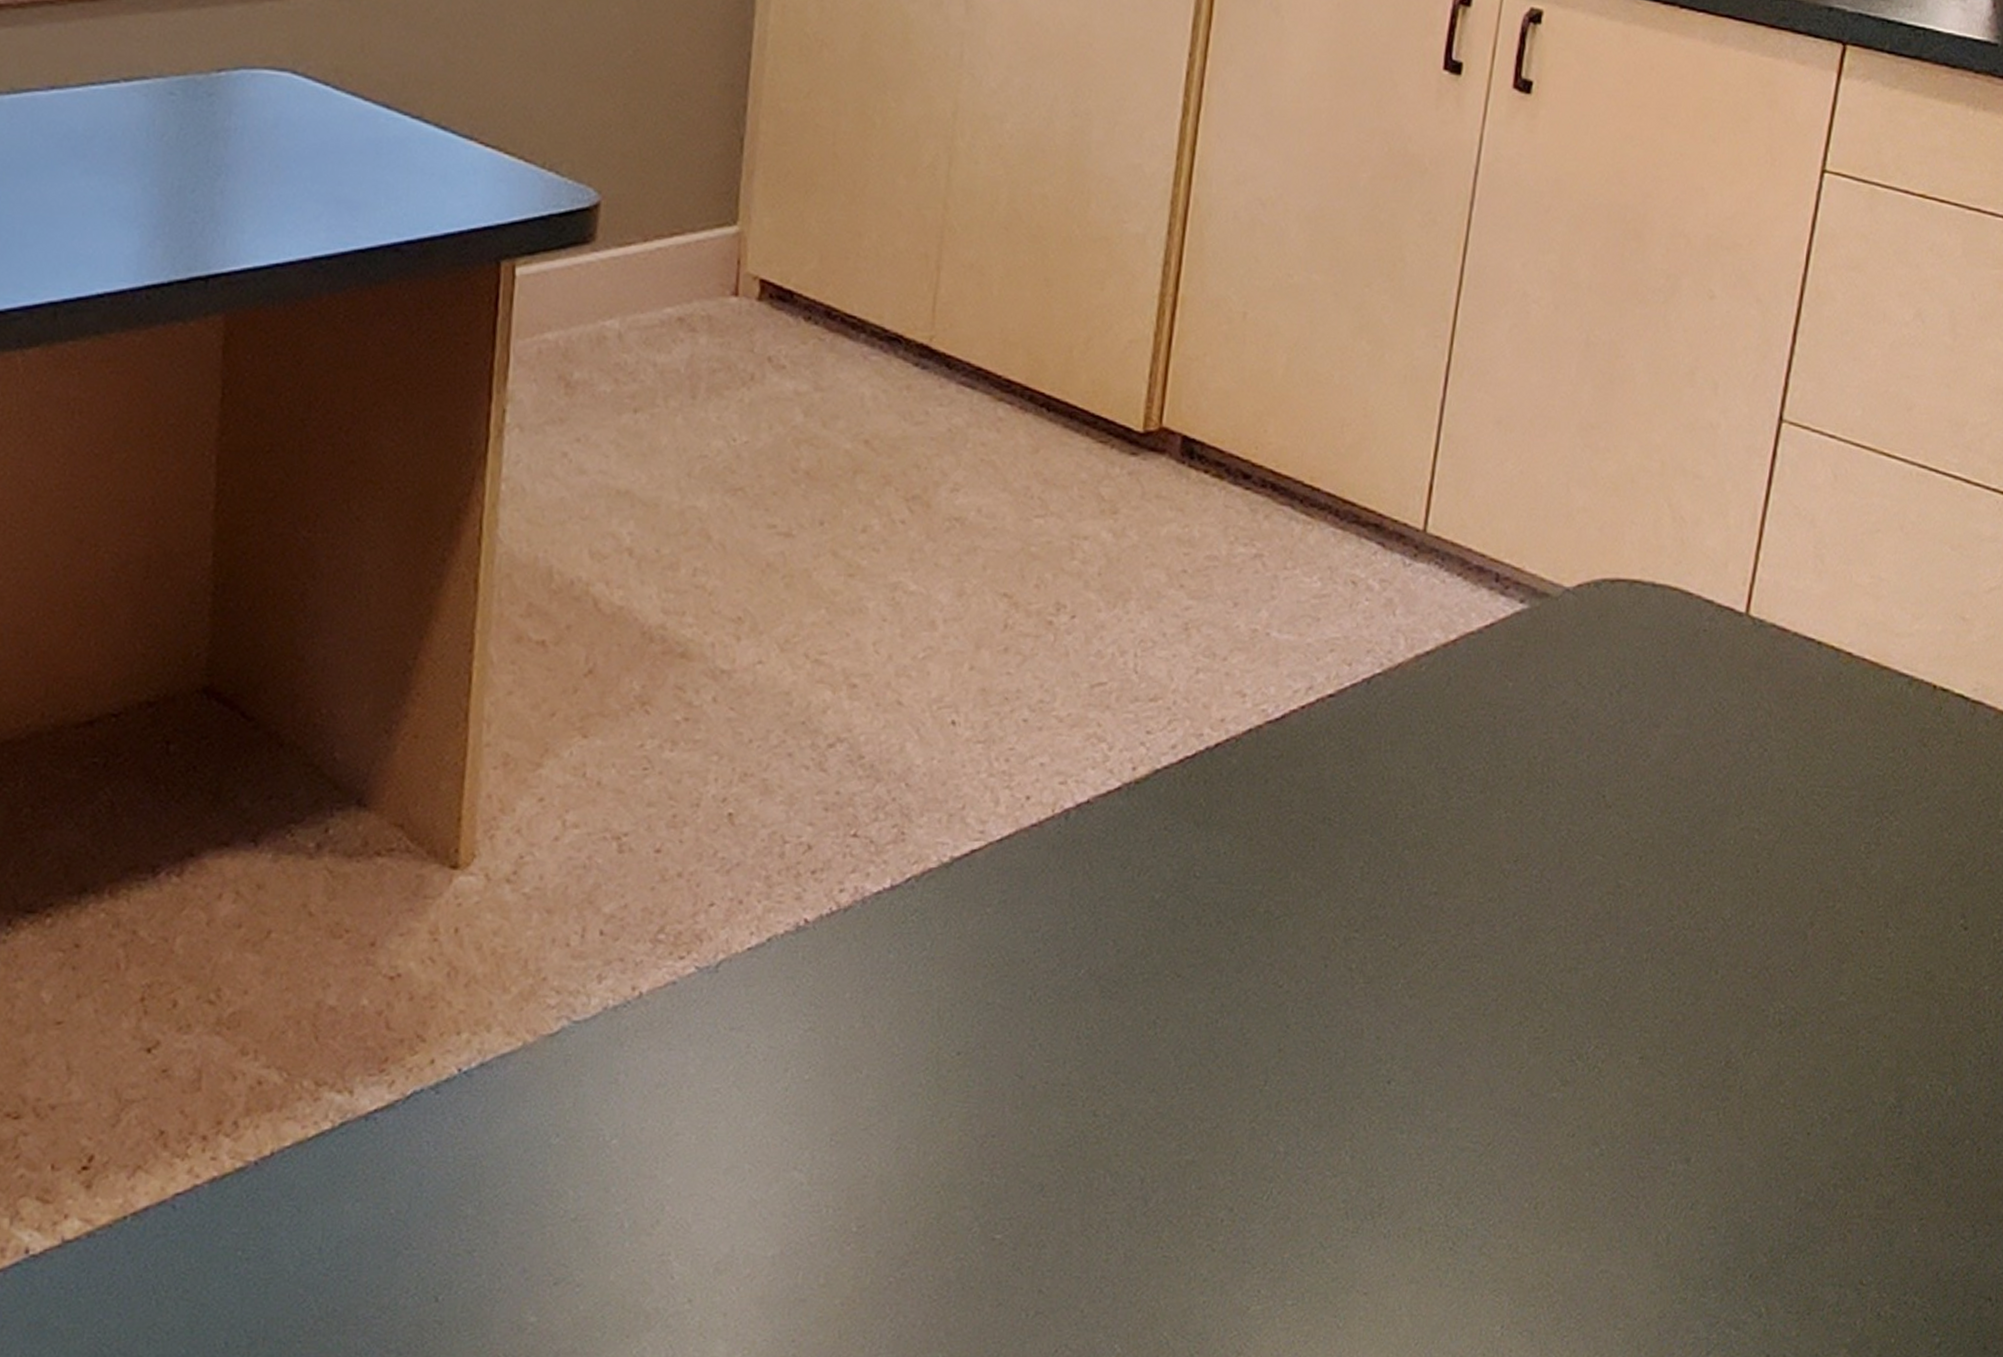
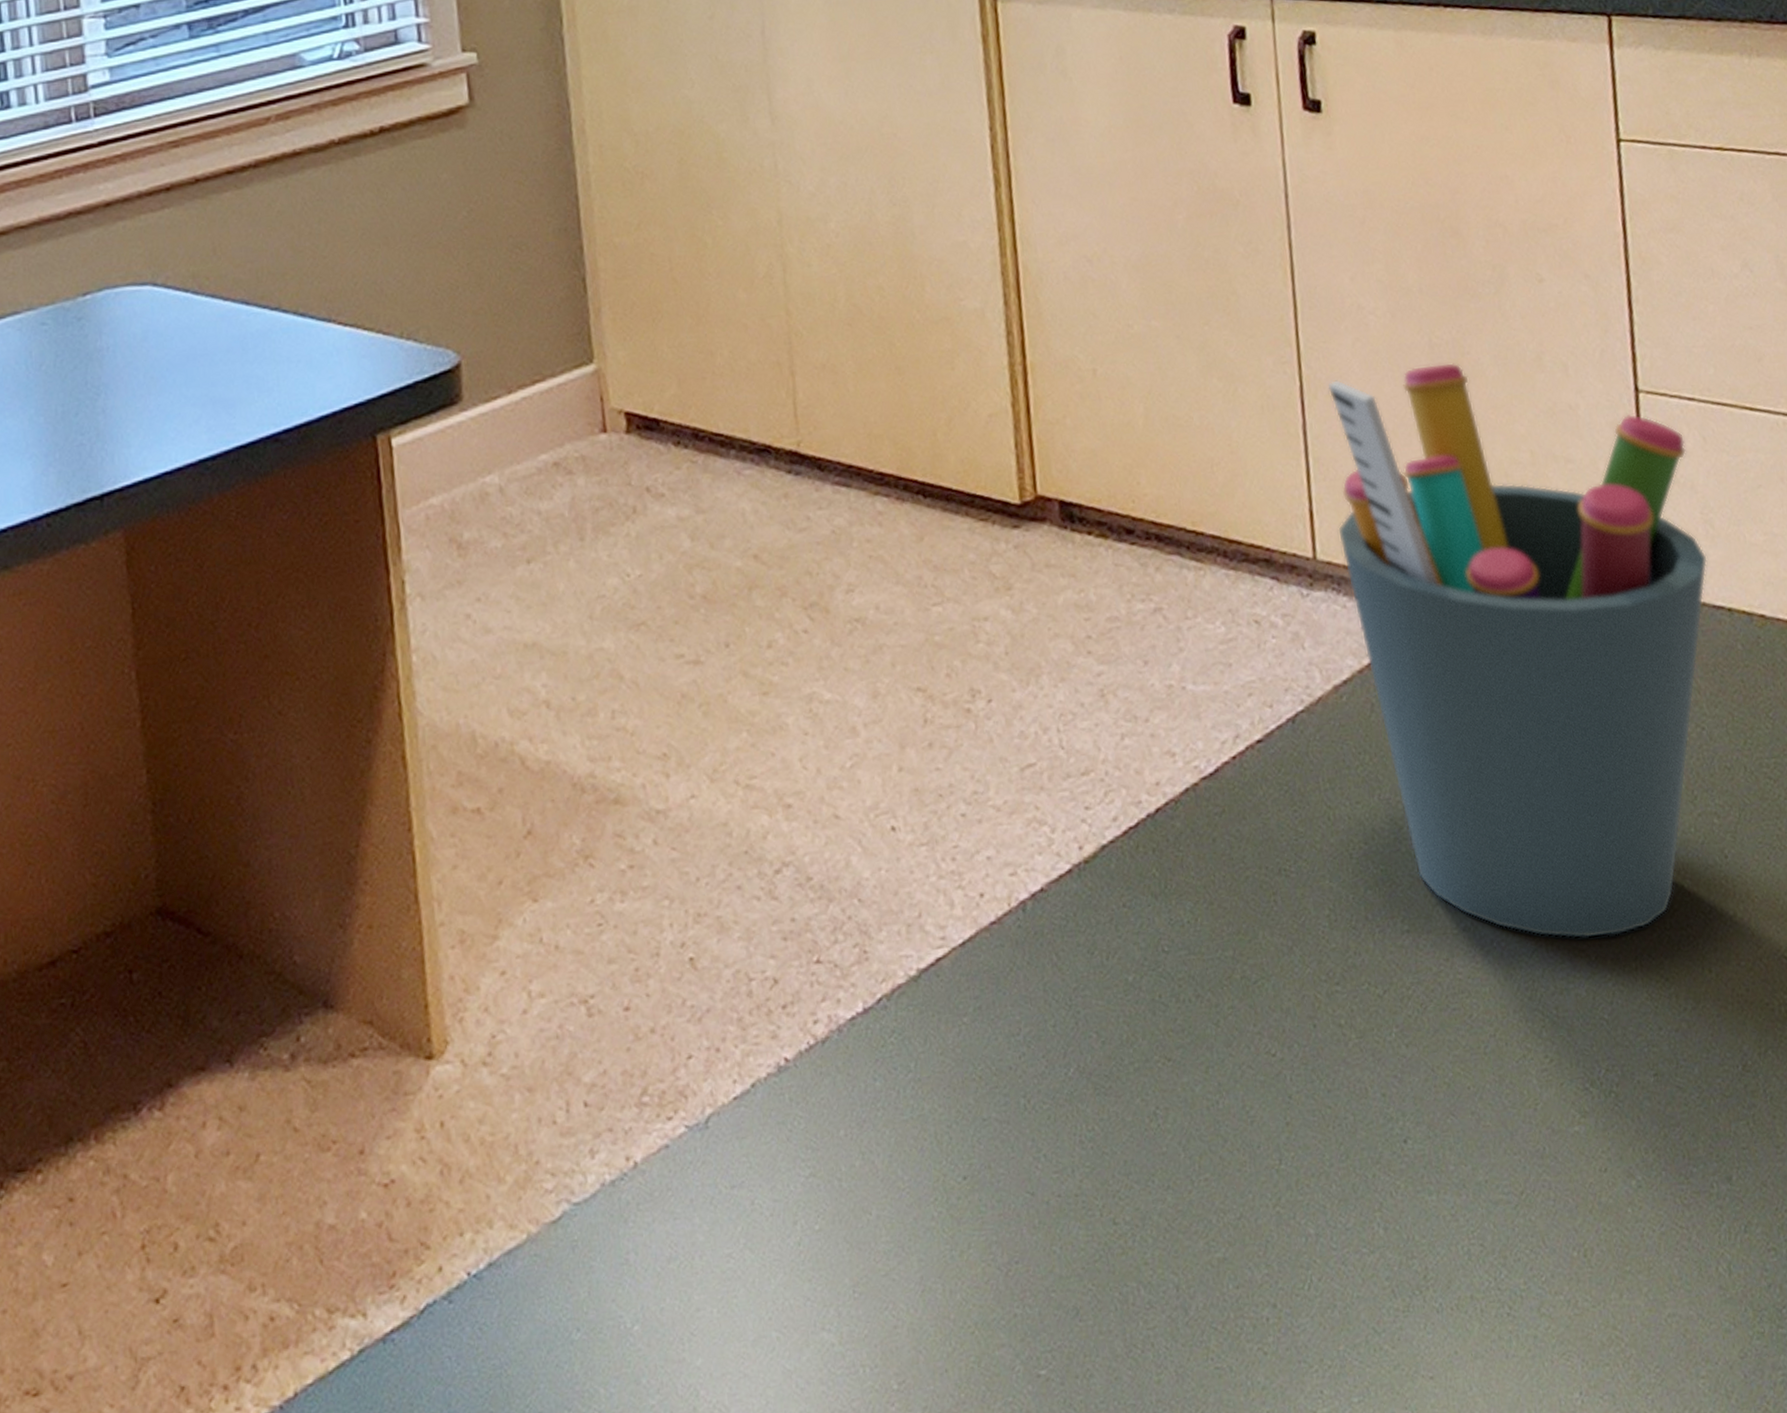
pen holder: none [1452,361,1817,927] -> present [1328,362,1708,939]

